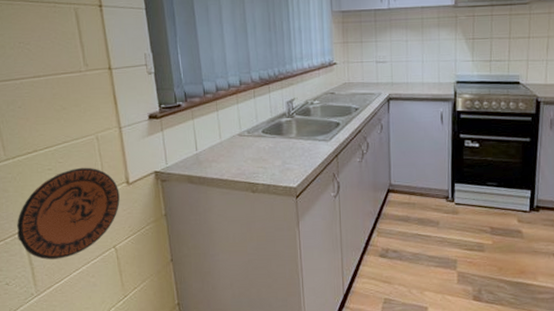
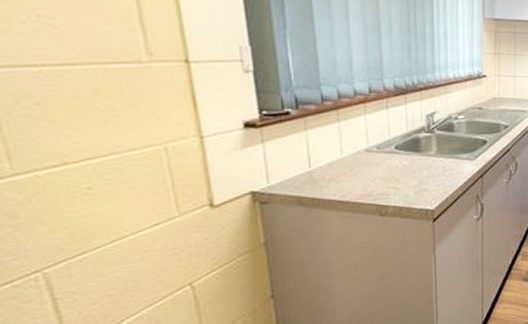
decorative plate: present [17,167,120,260] -> none [33,186,200,305]

